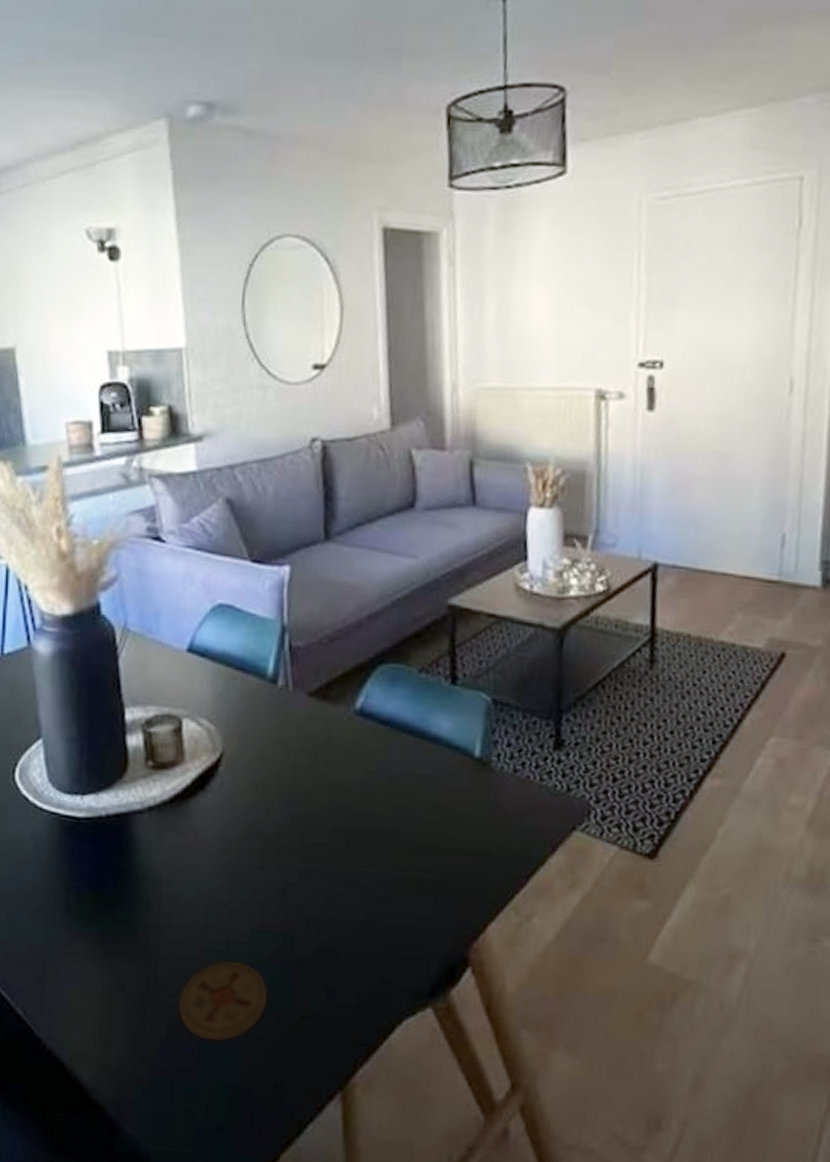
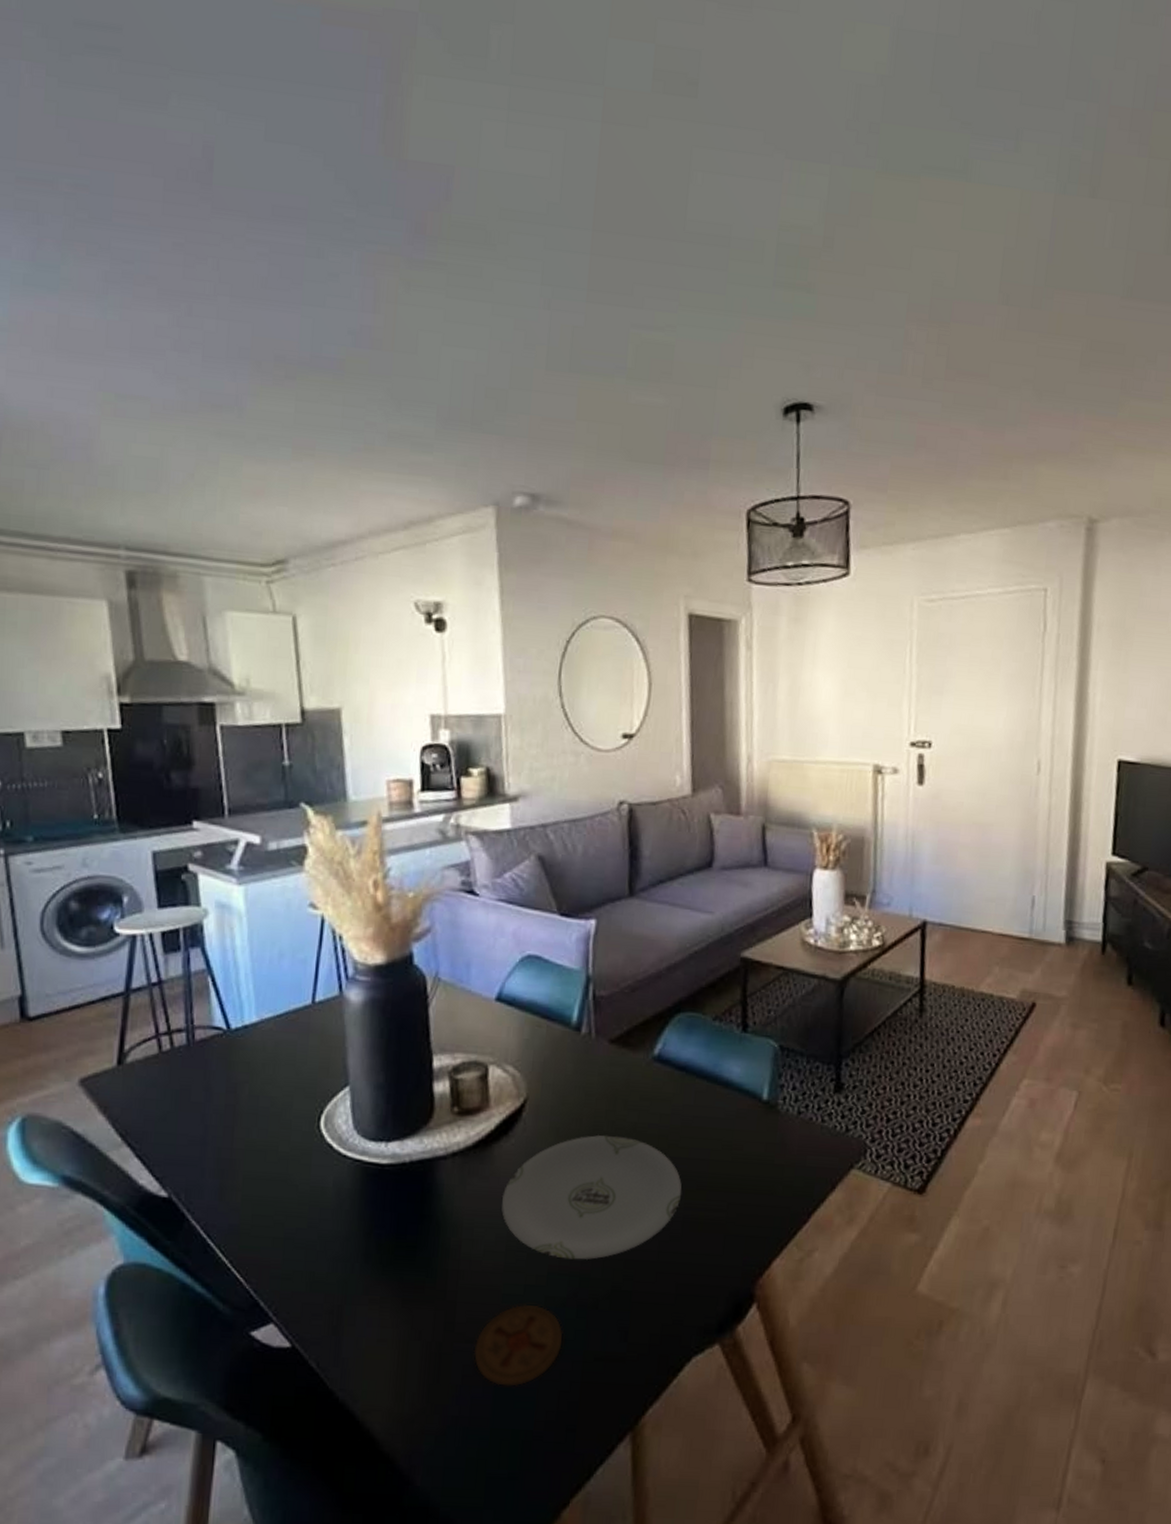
plate: none [200,791,389,918] -> present [501,1135,682,1260]

